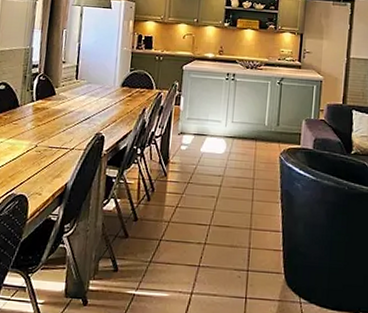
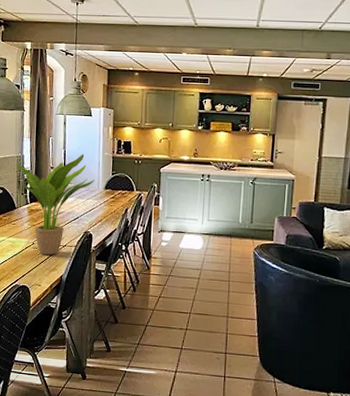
potted plant: none [25,48,110,160] -> present [17,154,94,256]

